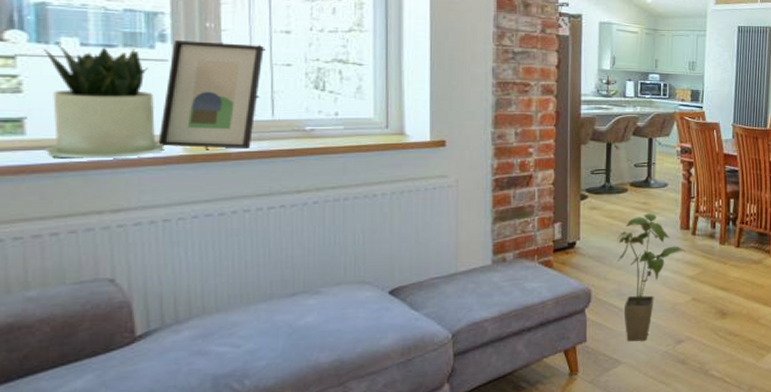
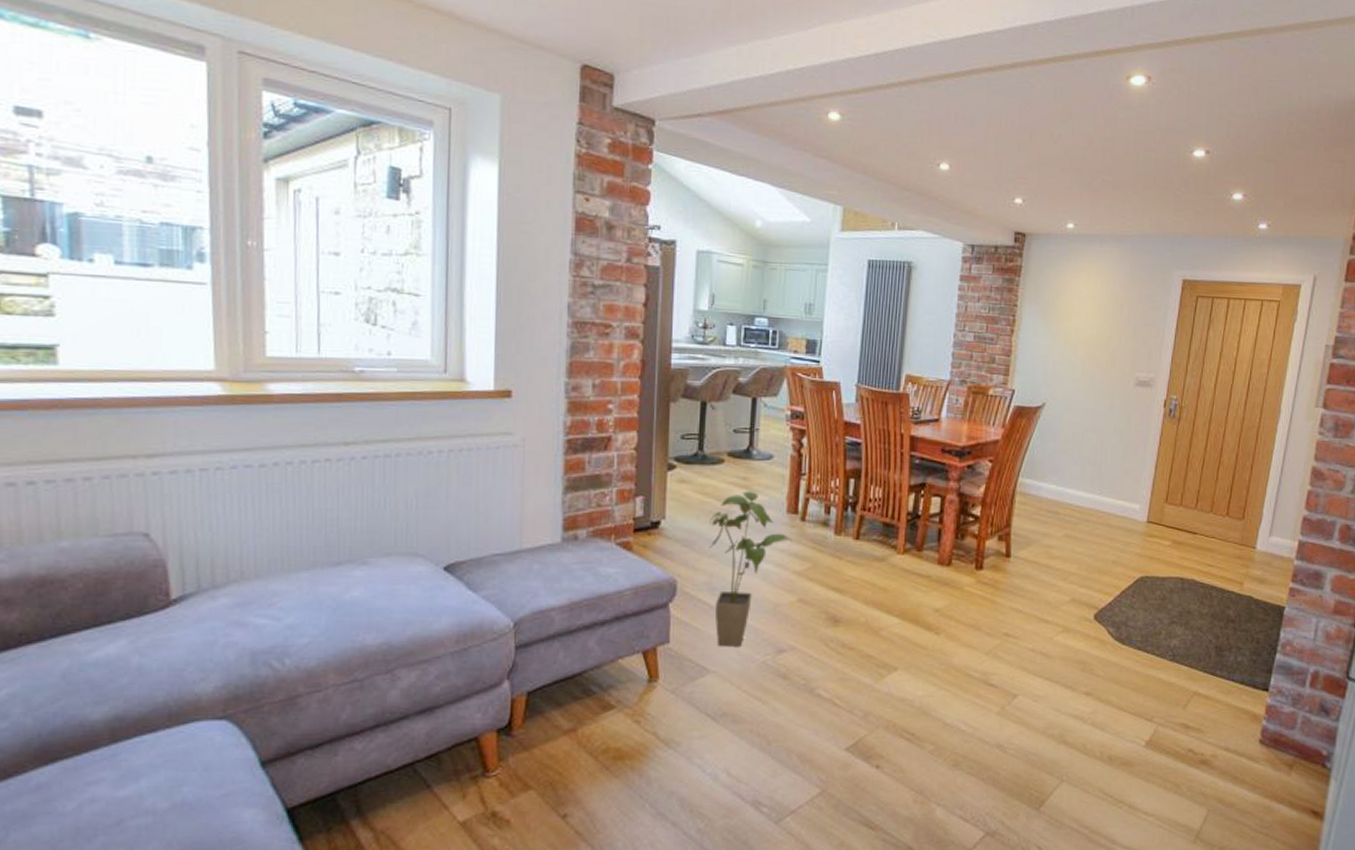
planter: present [44,44,165,160] -> none [77,262,202,397]
picture frame: present [158,40,266,149] -> none [195,260,312,390]

